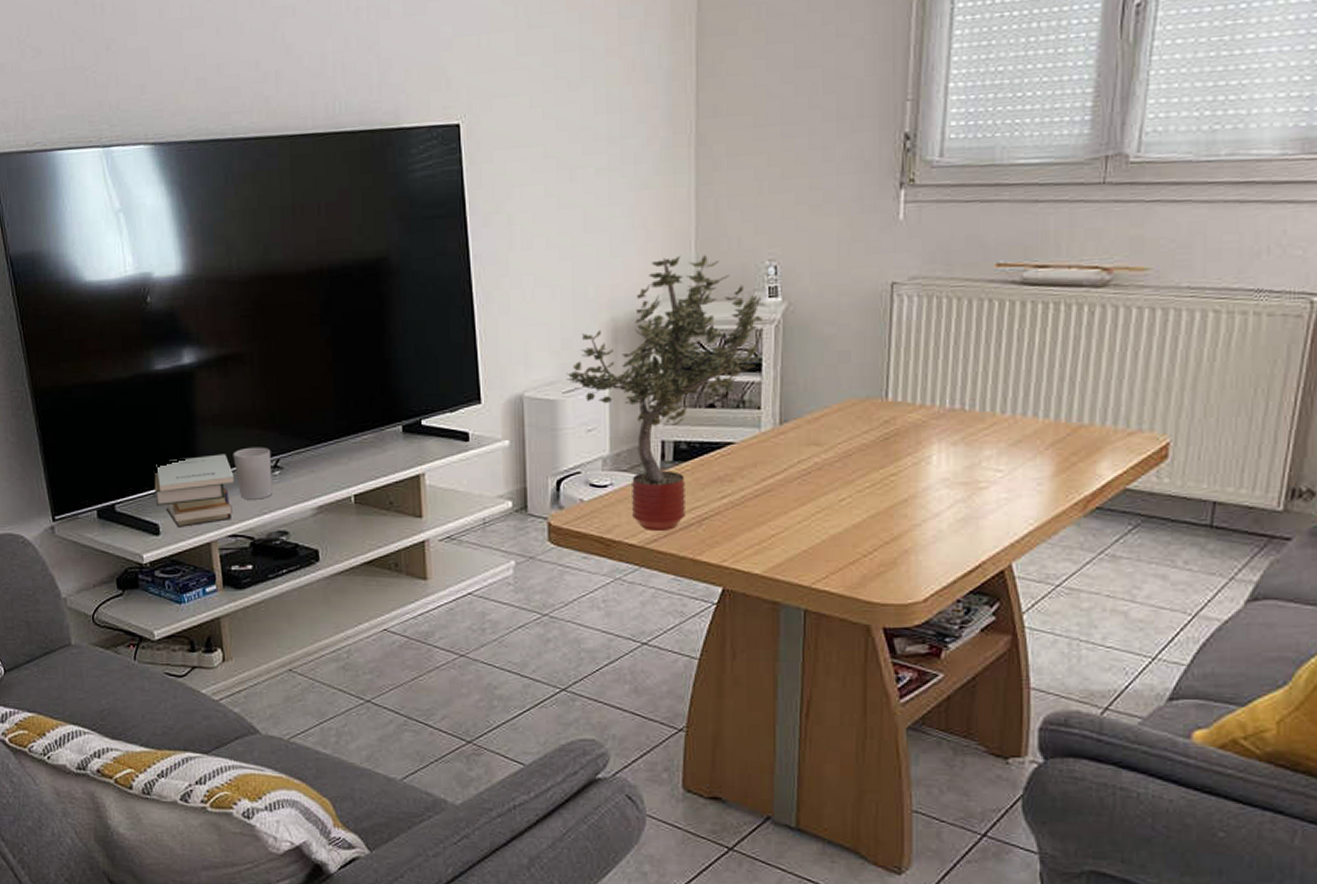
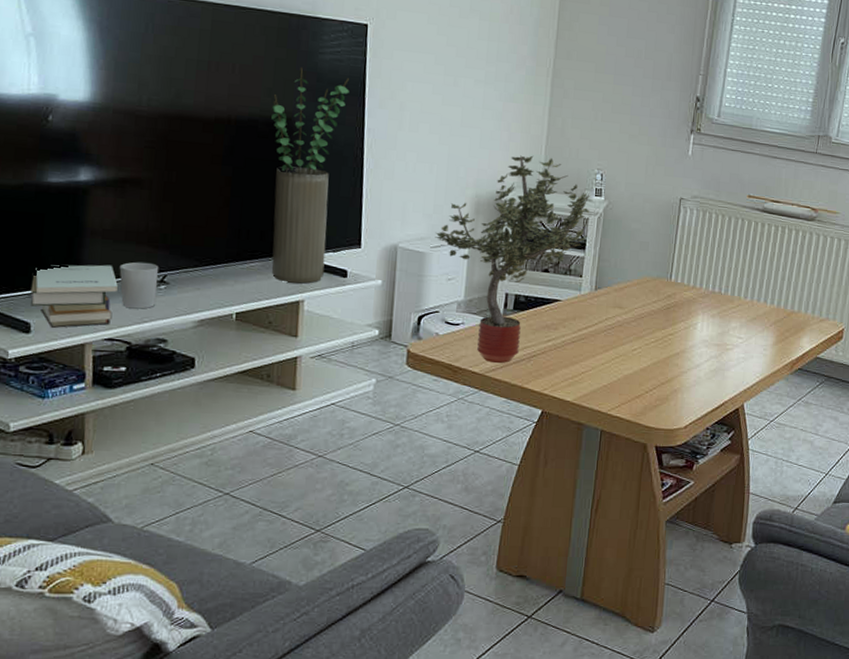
vase: none [364,192,447,454] -> present [271,67,349,284]

